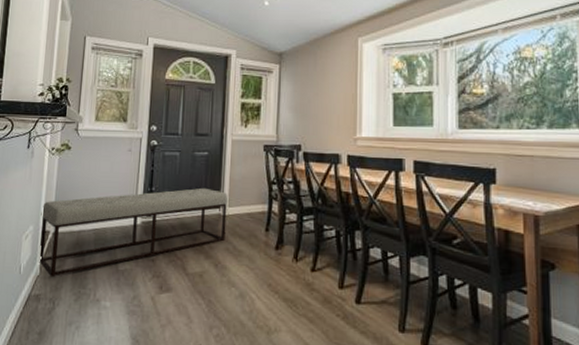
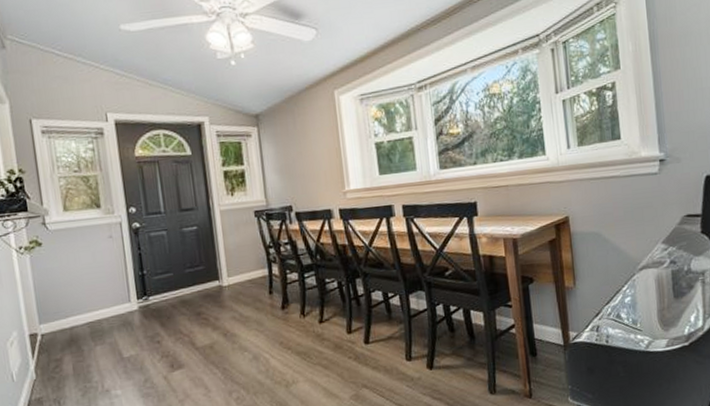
bench: present [39,187,228,278] -> none [22,262,230,379]

